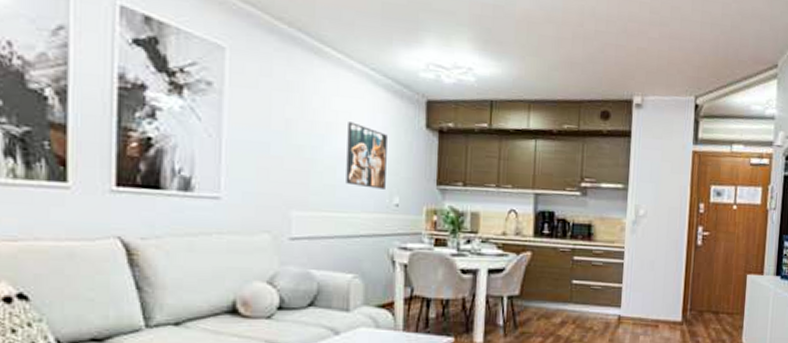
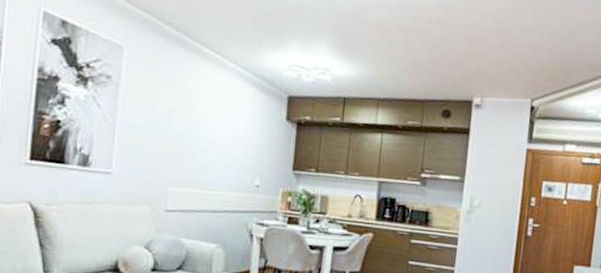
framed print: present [346,122,387,189] -> none [215,112,253,172]

